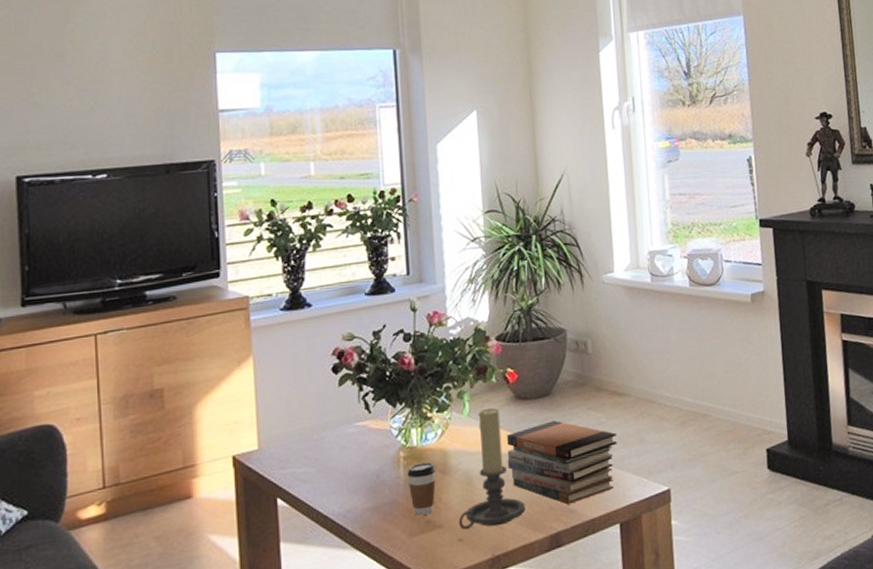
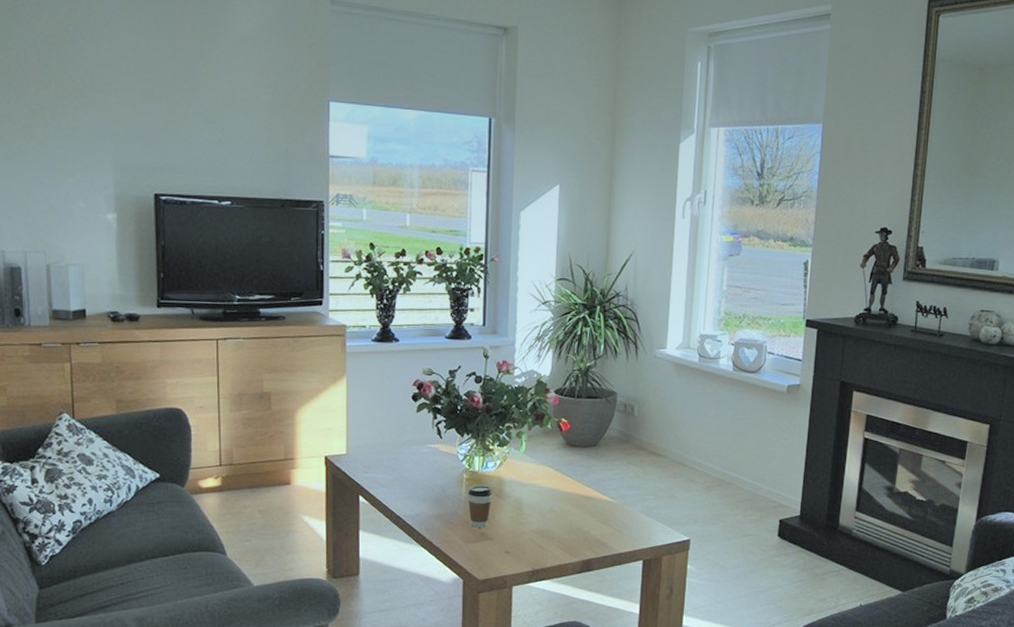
candle holder: present [459,407,526,530] -> none [508,449,565,546]
book stack: present [507,420,618,505] -> none [553,468,651,538]

